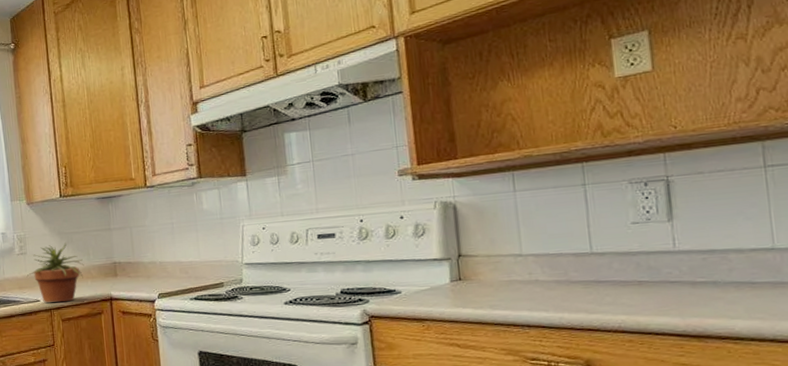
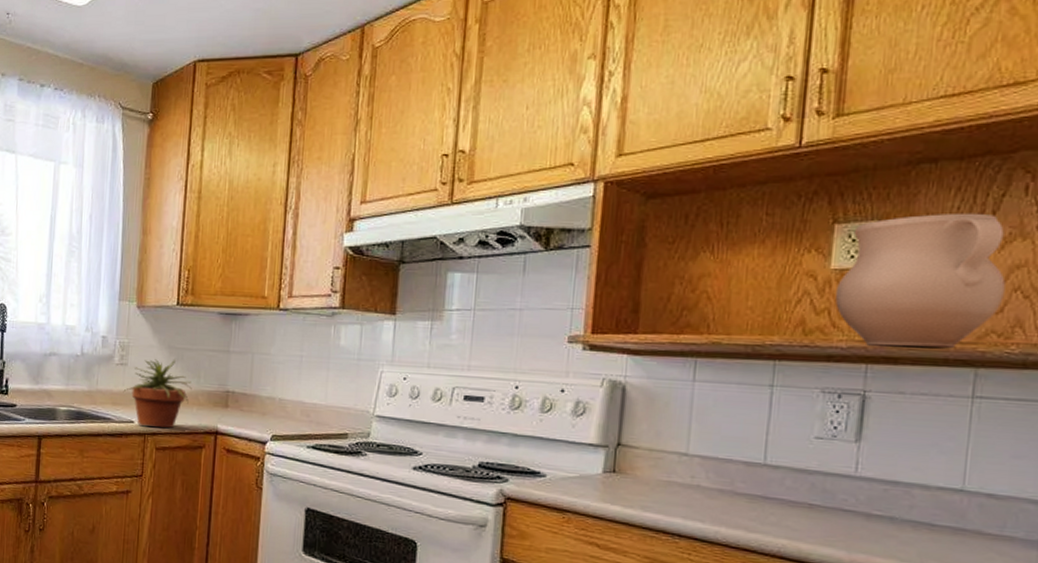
ceramic jug: none [623,8,774,138] -> present [834,212,1006,350]

